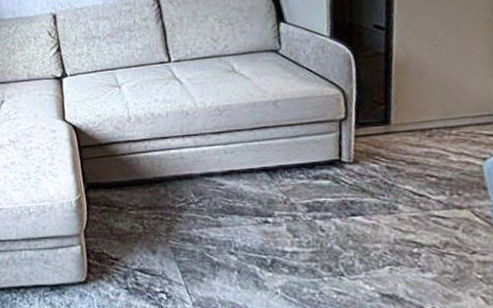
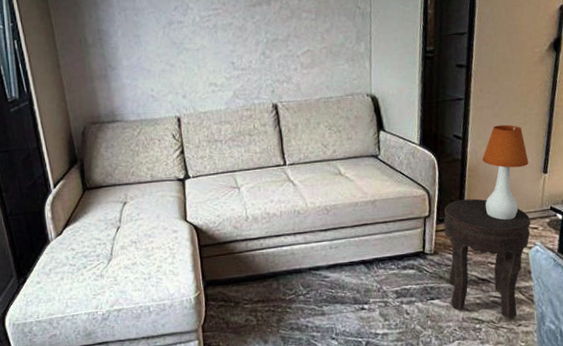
side table: none [364,99,484,246] -> present [443,198,531,321]
table lamp: none [413,11,478,125] -> present [482,124,529,221]

